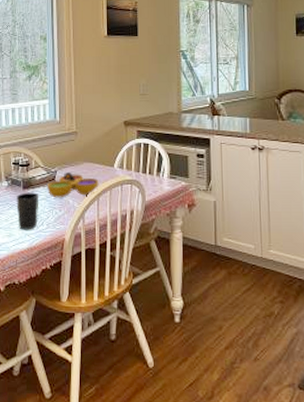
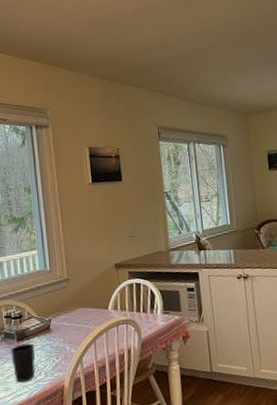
decorative bowl: present [47,173,99,198] -> none [42,319,95,347]

